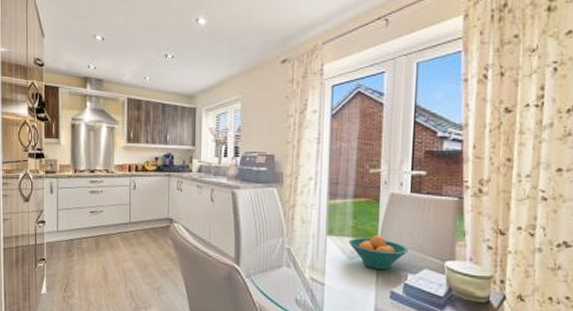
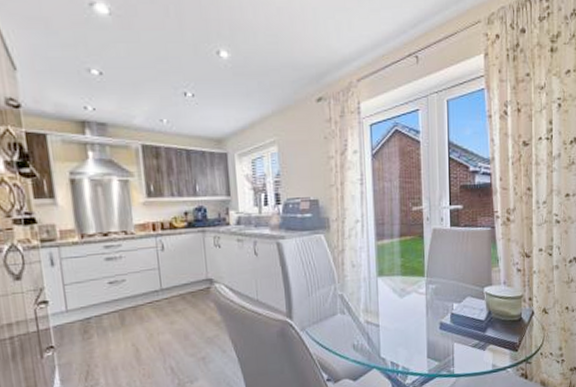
fruit bowl: present [348,235,409,270] -> none [398,271,453,304]

